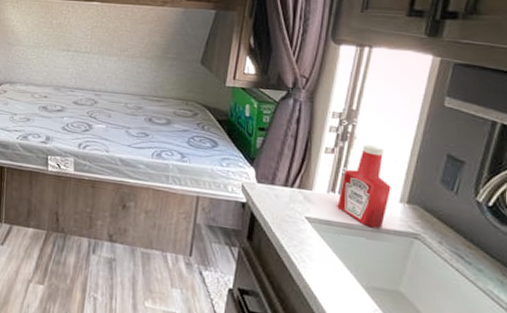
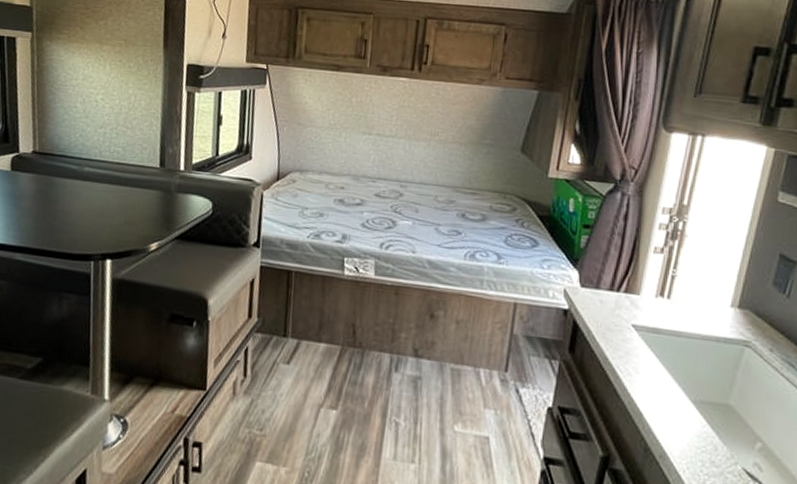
ketchup bottle: present [337,144,391,229] -> none [666,243,722,336]

